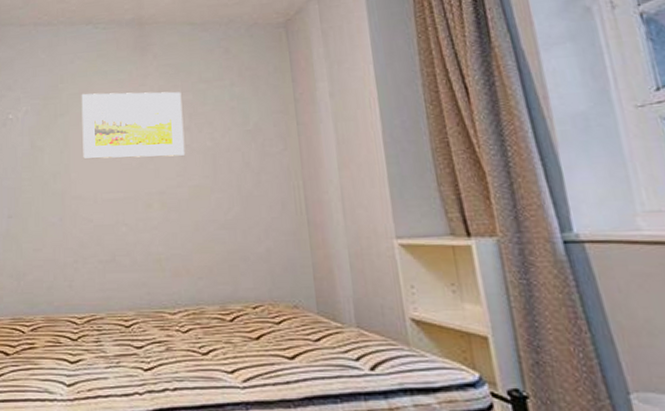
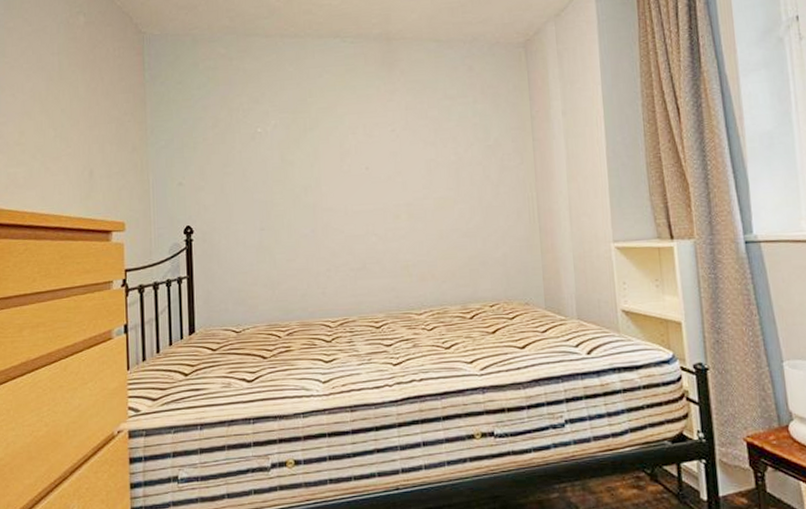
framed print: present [81,91,186,159] -> none [330,107,431,173]

